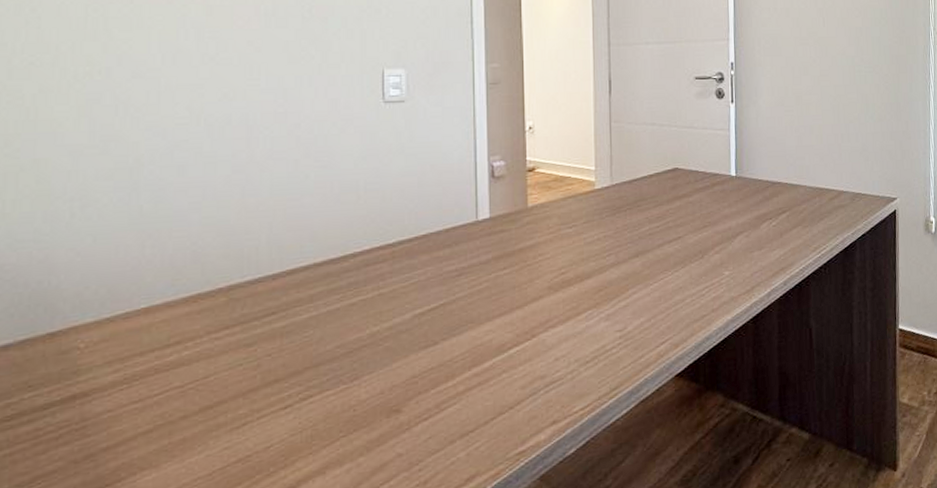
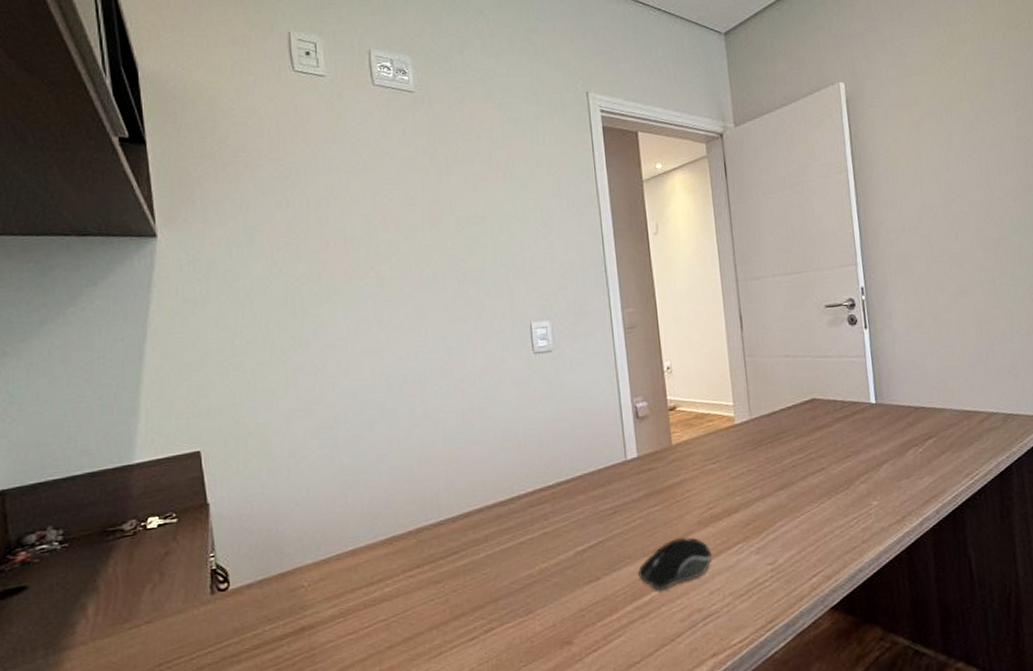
computer mouse: none [480,302,560,357] -> present [638,537,712,591]

